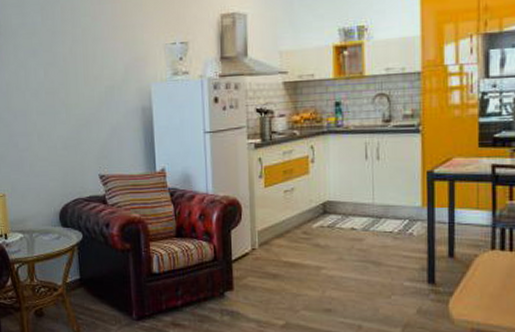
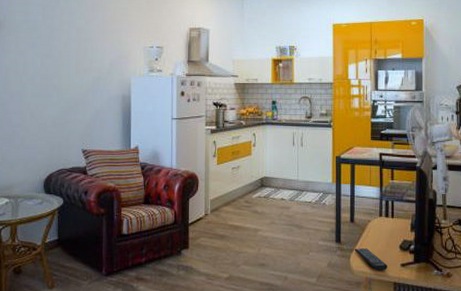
remote control: none [454,291,503,321] -> present [354,248,387,271]

